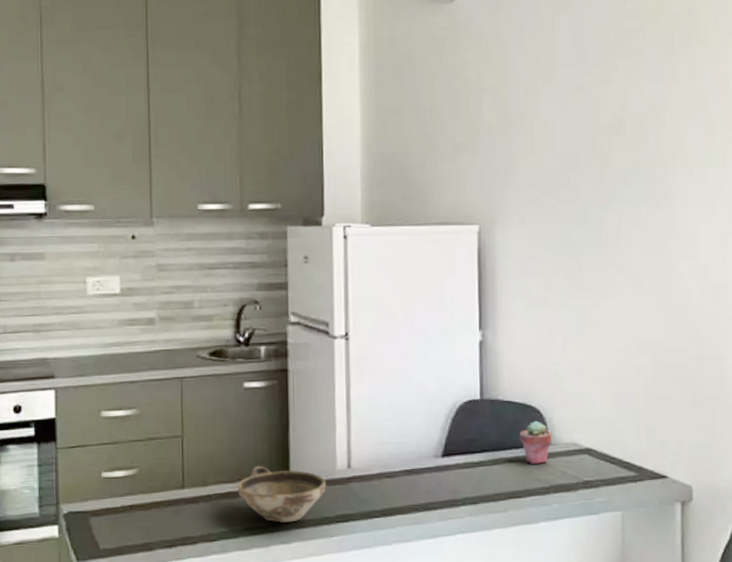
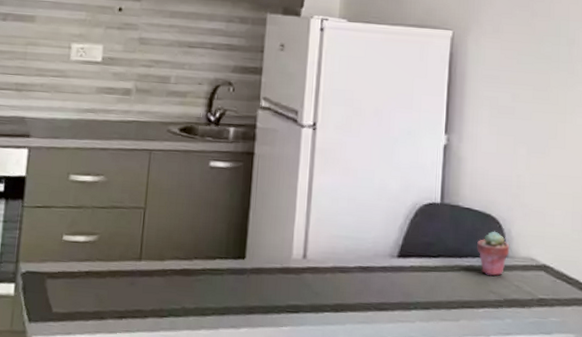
bowl: present [237,465,326,523] -> none [193,245,280,307]

